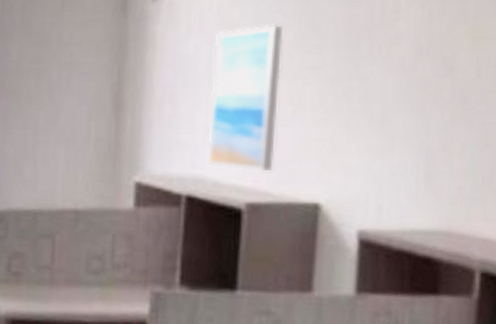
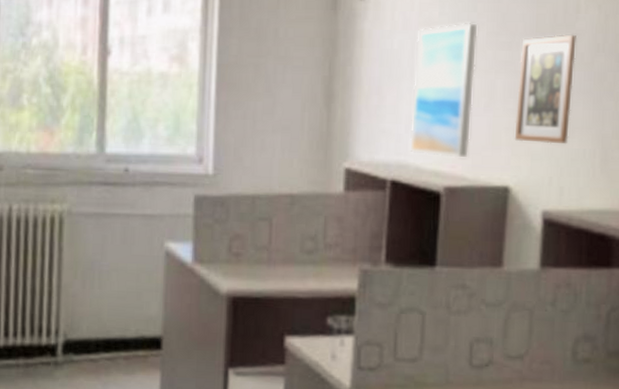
picture frame: none [325,36,396,157] -> present [514,34,576,145]

